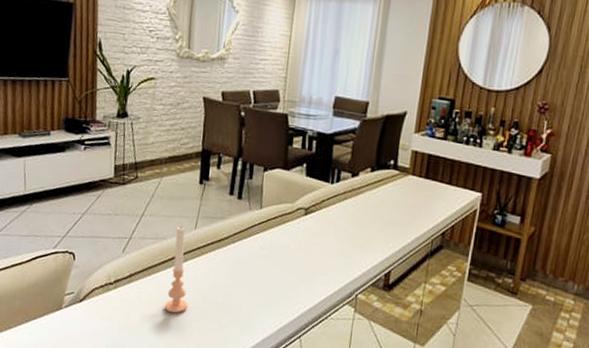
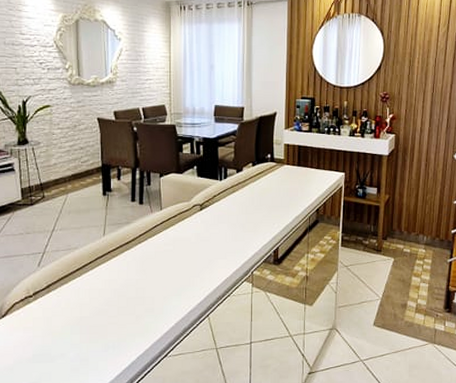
candle: present [164,225,188,314] -> none [83,235,104,314]

